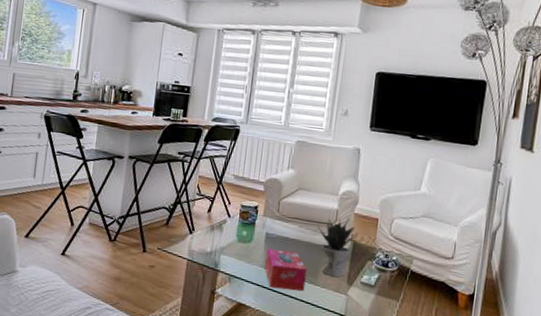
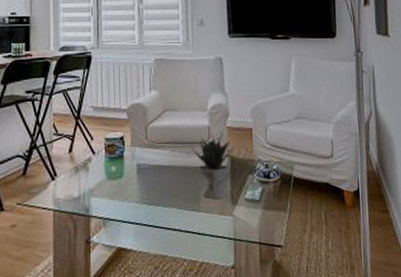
tissue box: present [264,248,307,292] -> none [140,179,188,224]

